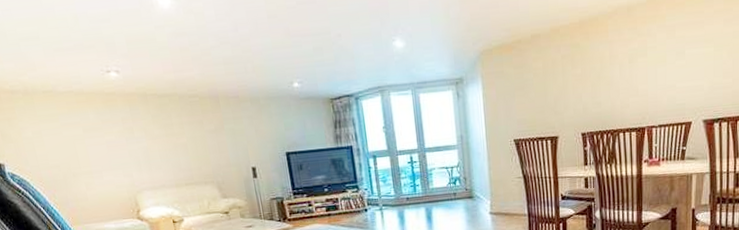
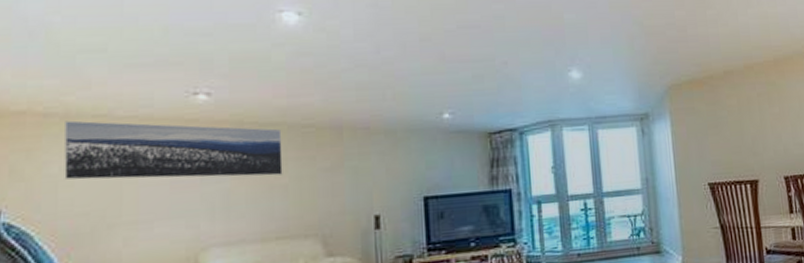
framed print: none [26,96,182,142] -> present [64,120,283,180]

